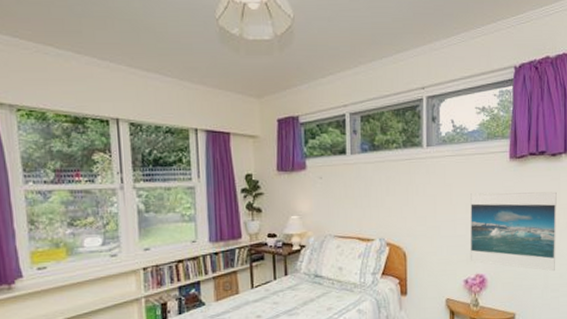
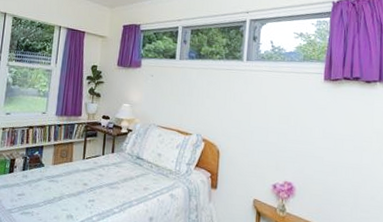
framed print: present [470,191,557,272] -> none [279,106,370,192]

